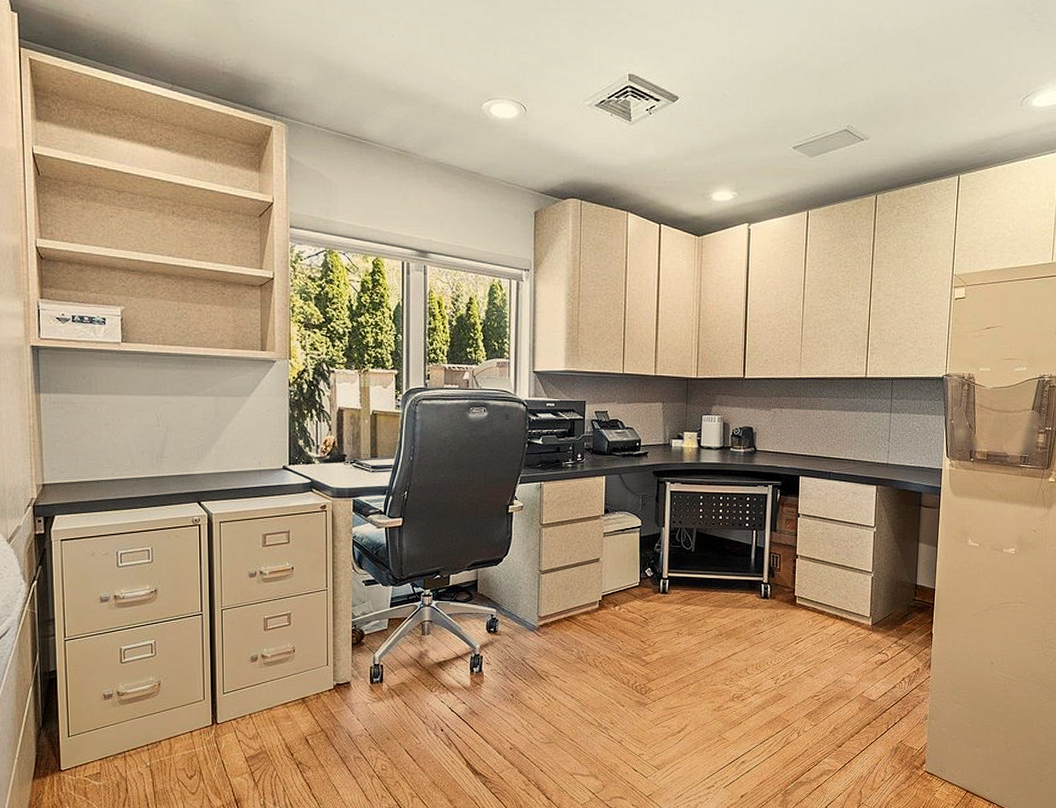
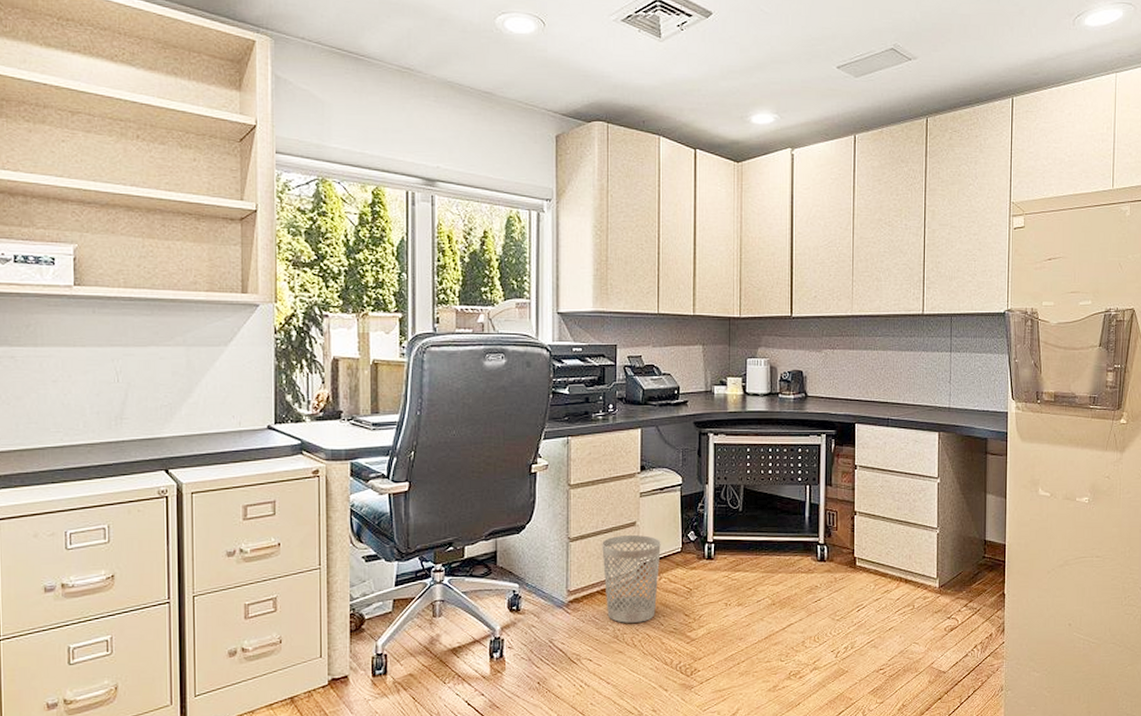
wastebasket: none [569,569,621,646] -> present [602,534,661,623]

